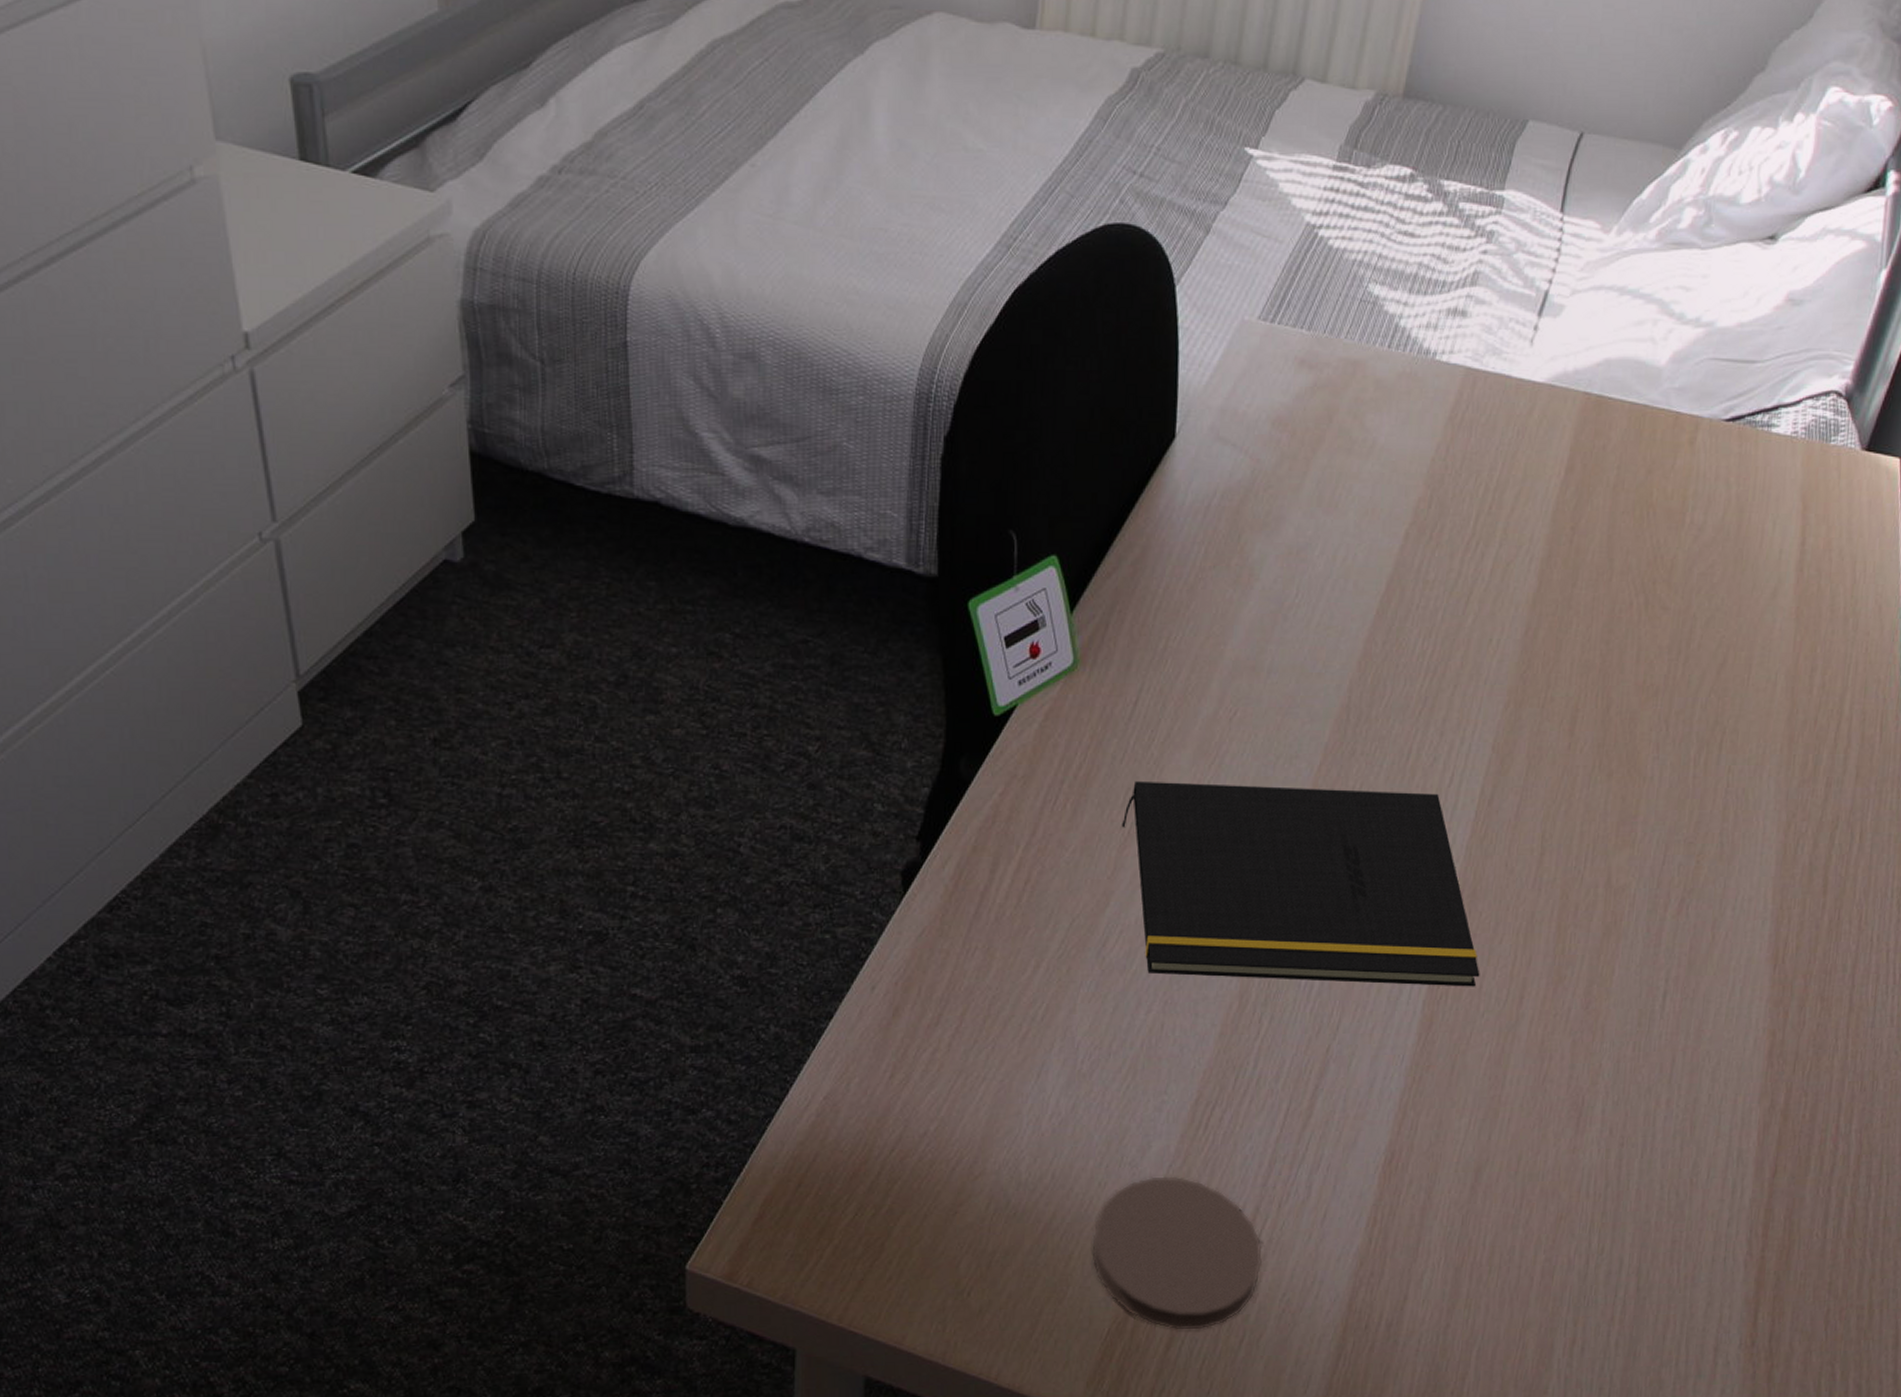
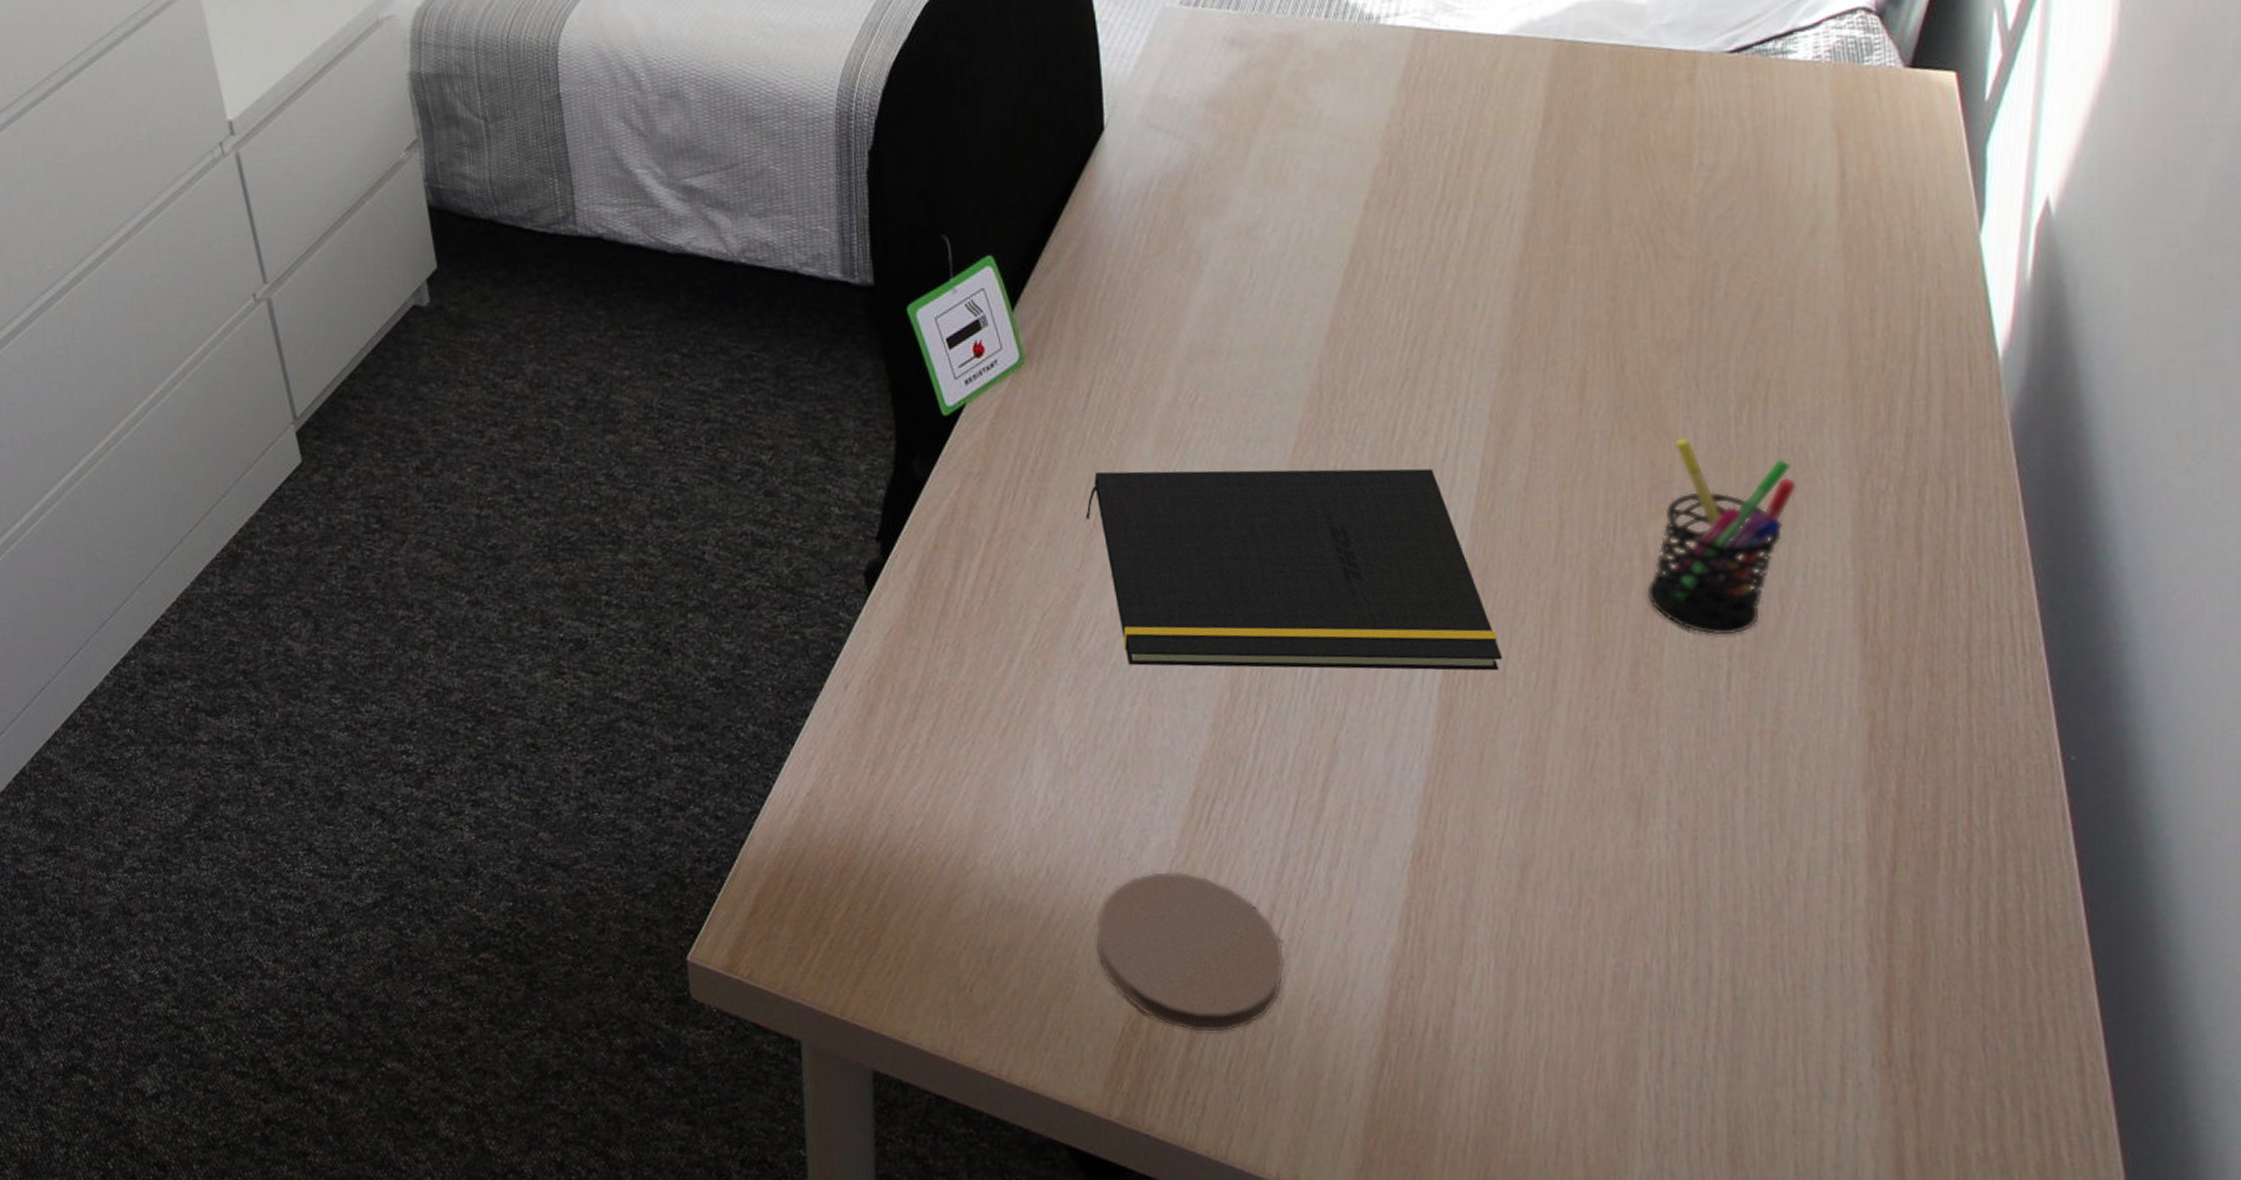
pen holder: none [1606,777,1736,959] -> present [1647,438,1797,635]

